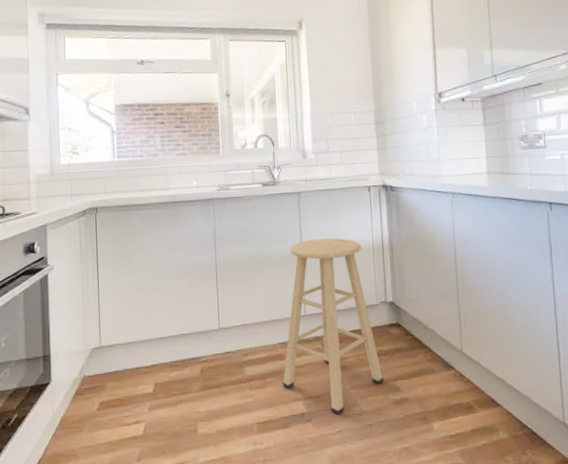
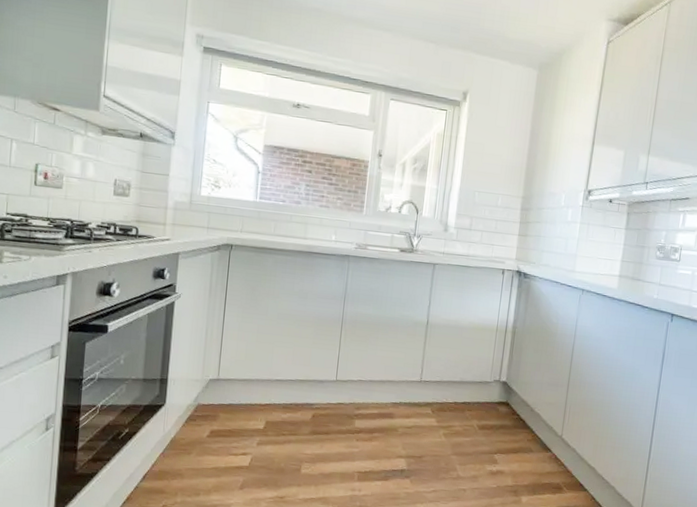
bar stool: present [282,238,384,415] -> none [388,310,486,476]

